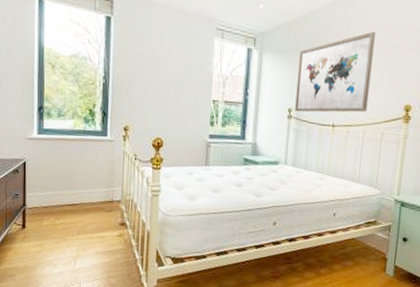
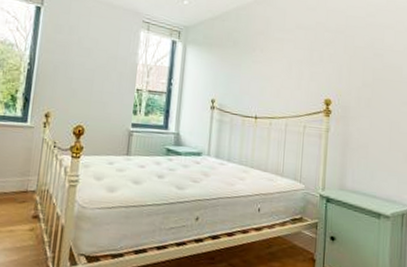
wall art: present [295,31,376,113] -> none [218,29,294,105]

